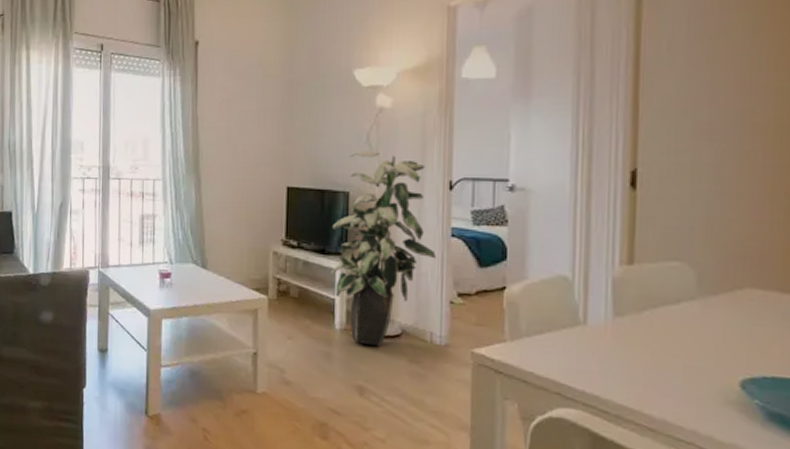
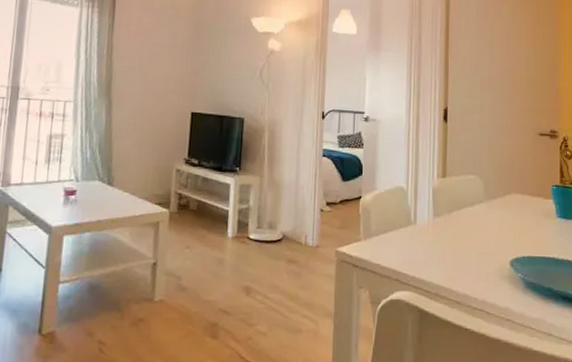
indoor plant: present [330,150,436,347] -> none [225,83,311,251]

